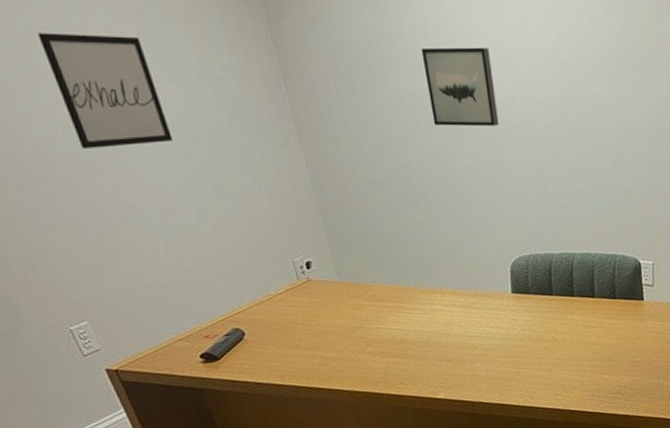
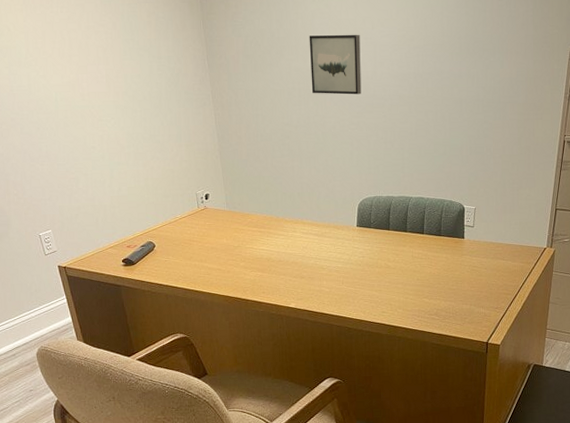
wall art: present [37,33,173,148] -> none [50,26,126,106]

